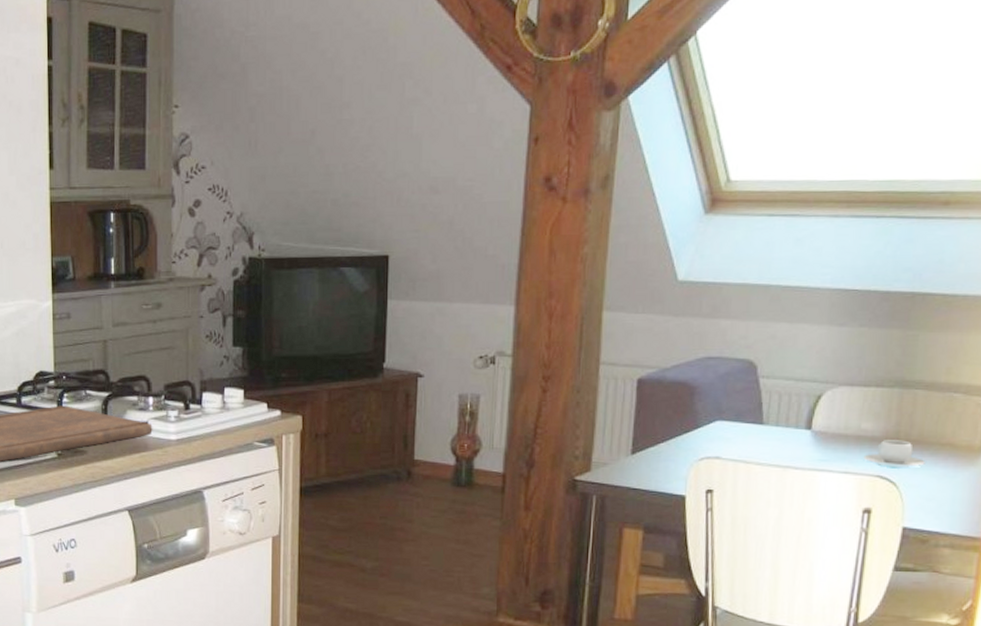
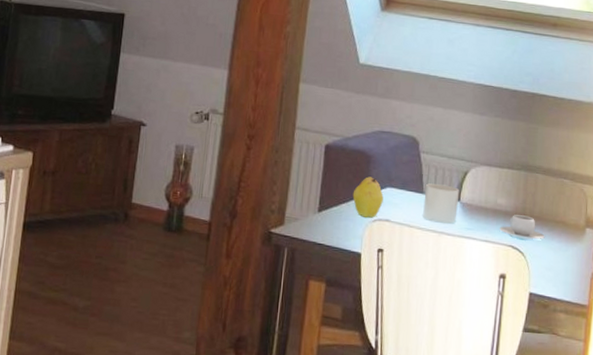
fruit: none [673,410,712,456] -> present [352,176,384,218]
mug: none [763,412,811,457] -> present [423,183,460,225]

